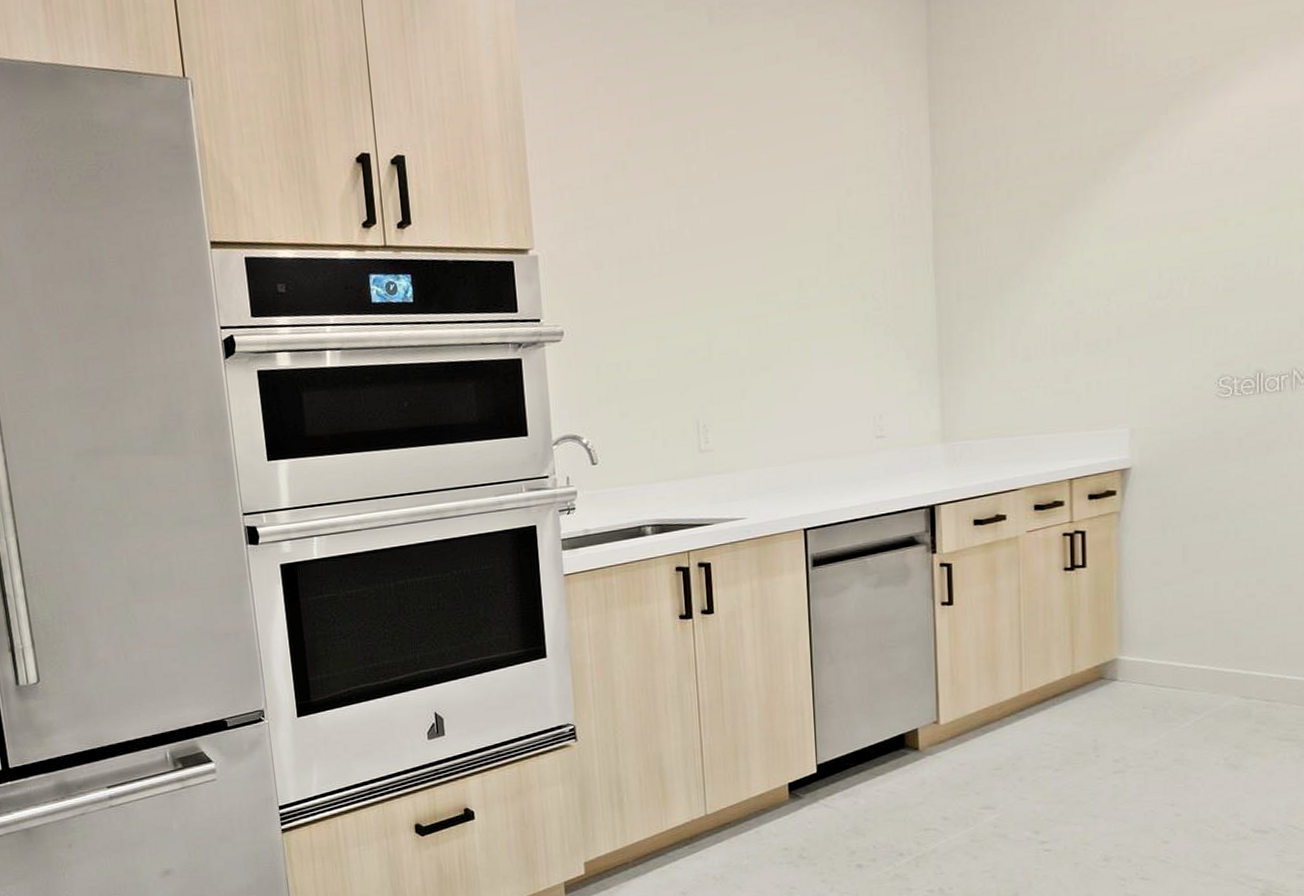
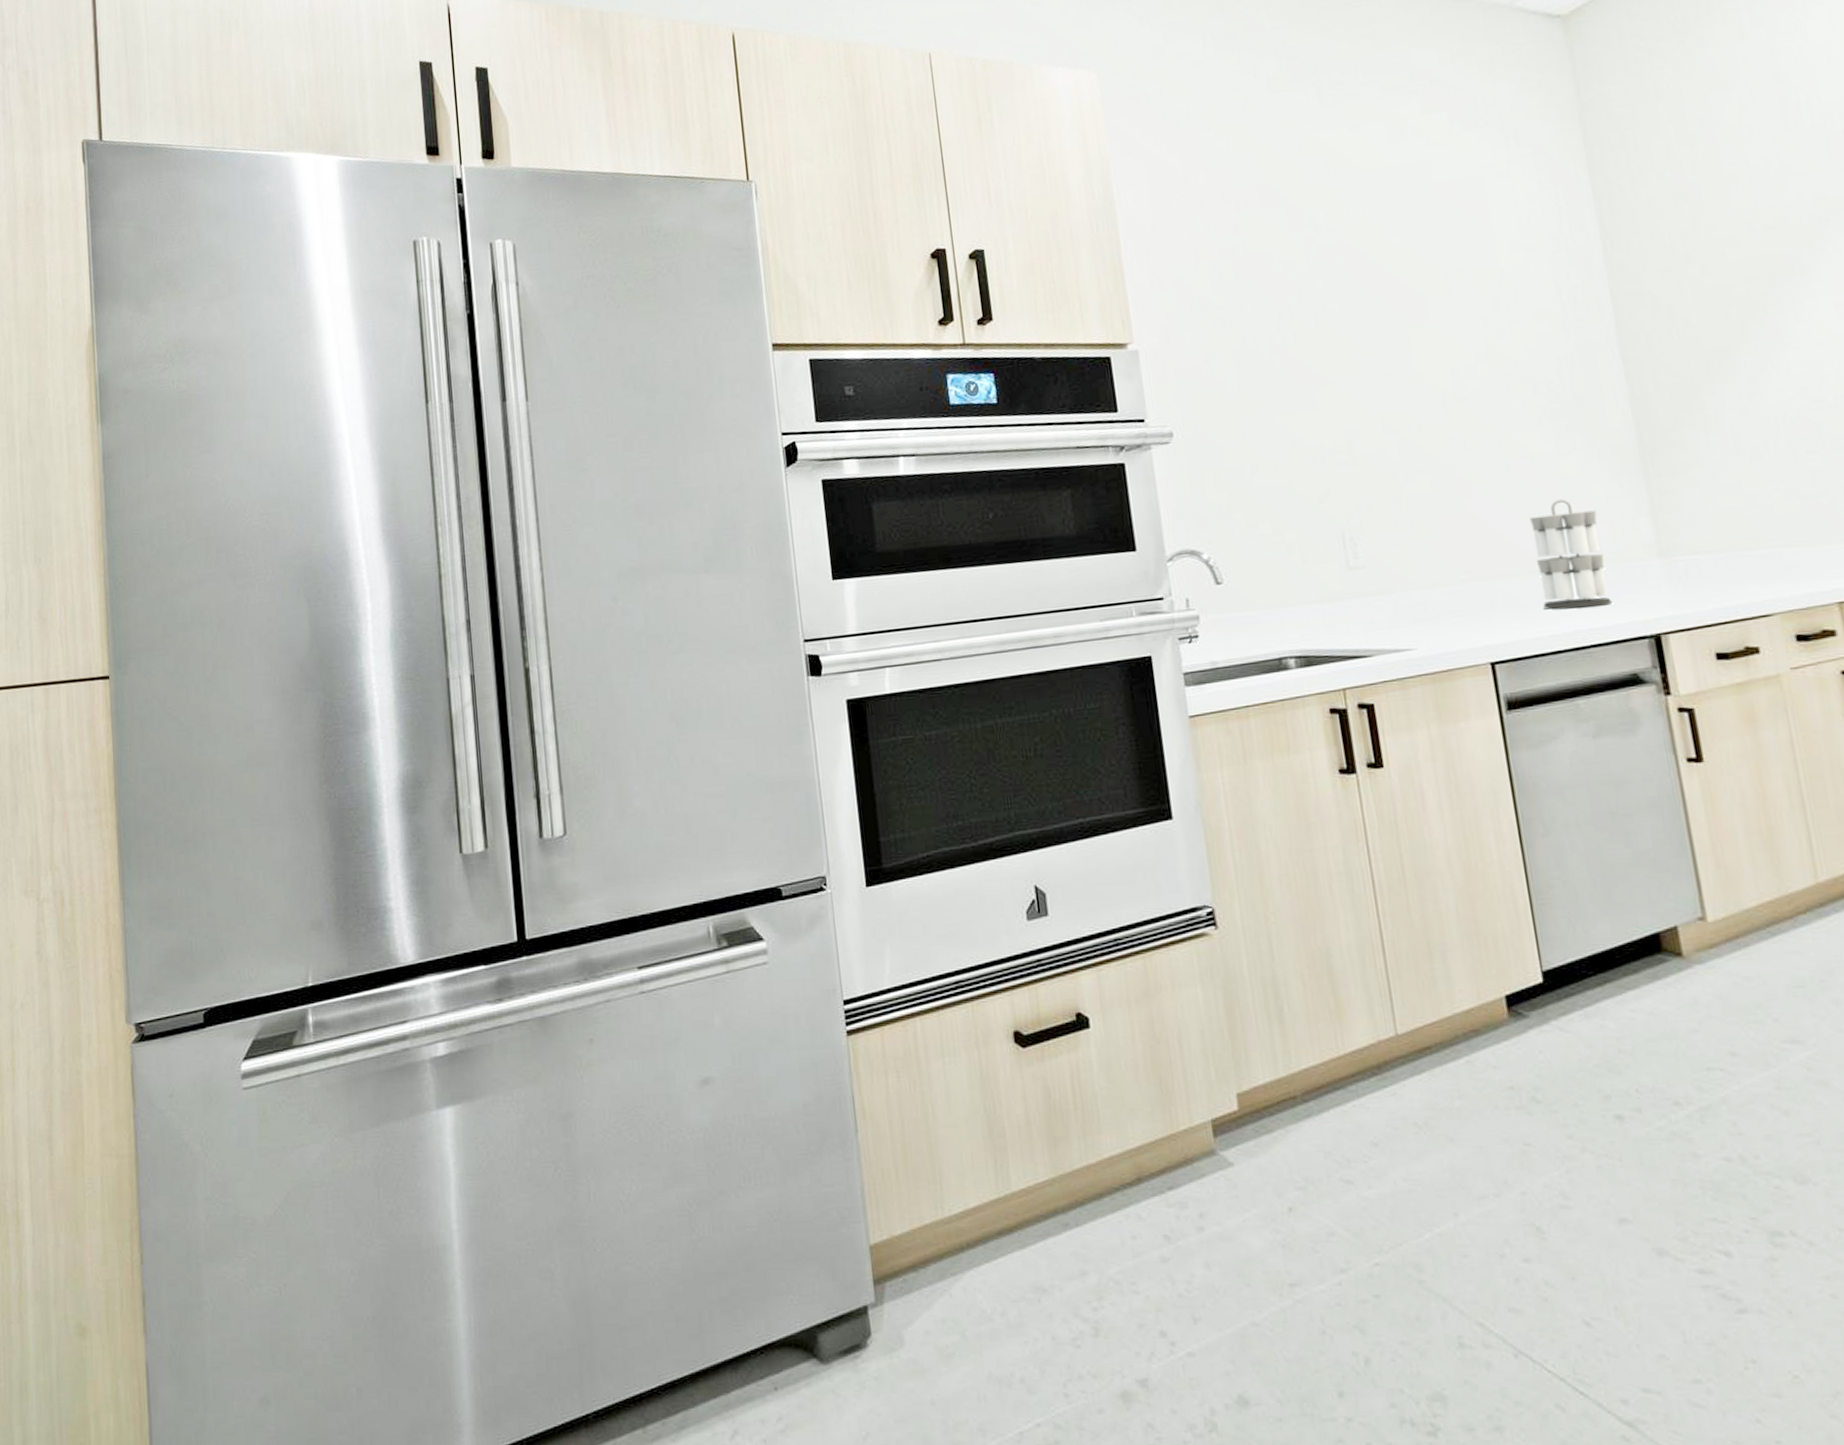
spice rack: none [847,394,902,485] -> present [1530,499,1612,610]

